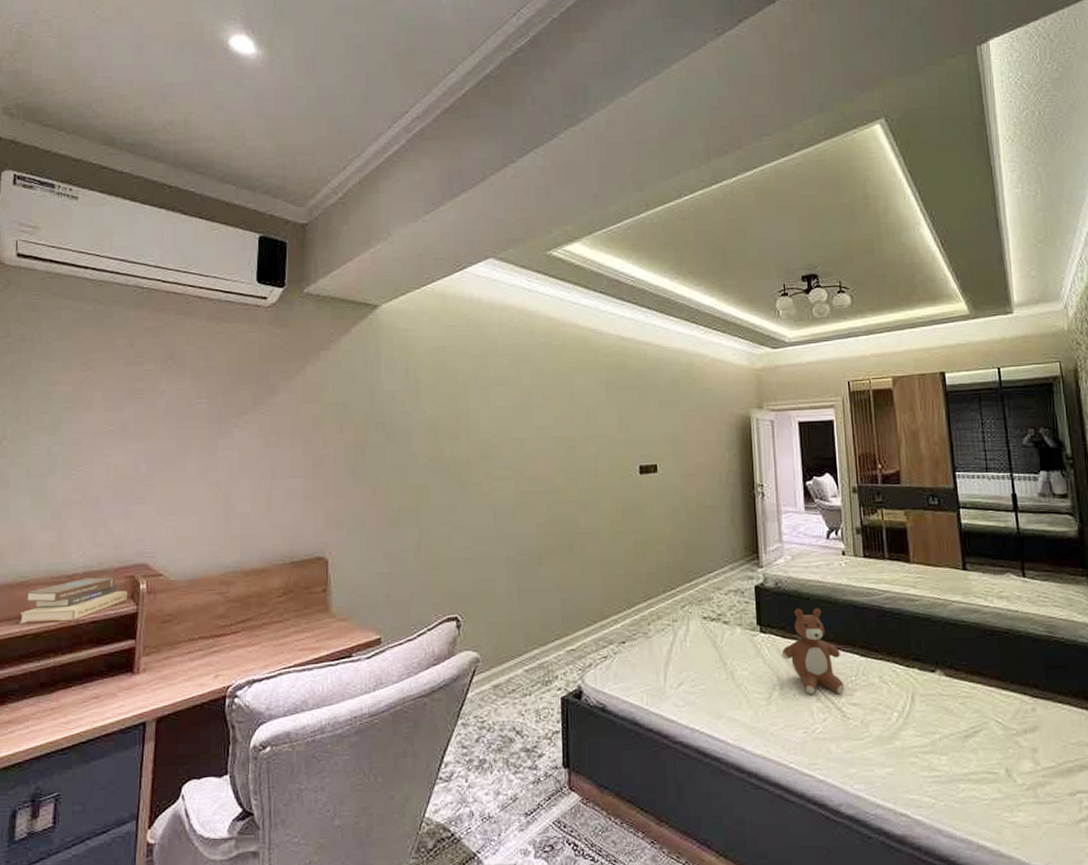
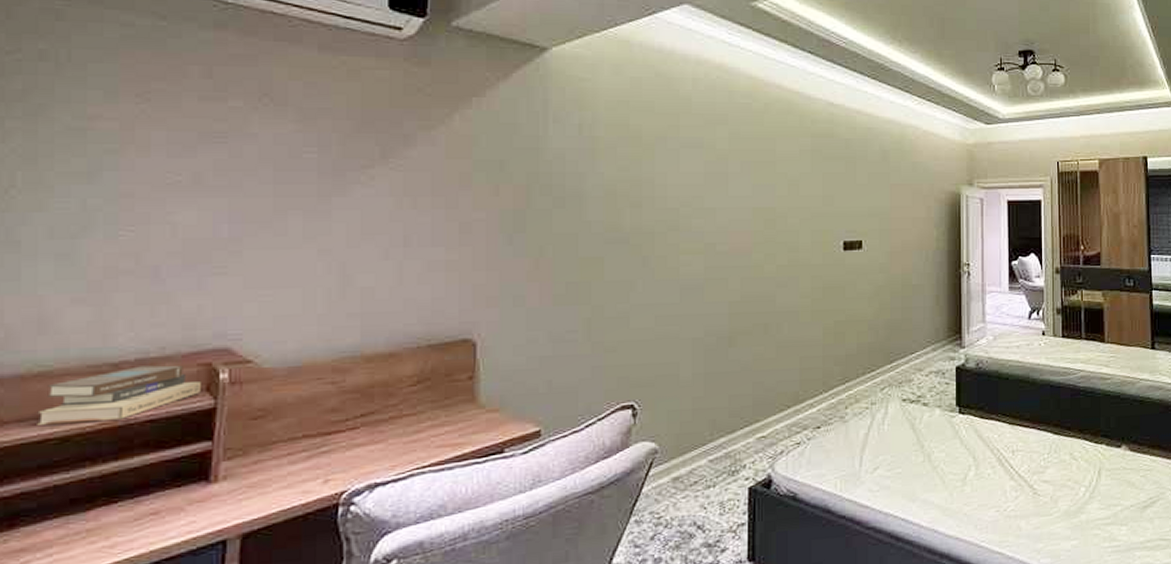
teddy bear: present [781,608,845,695] -> none [979,387,1037,474]

